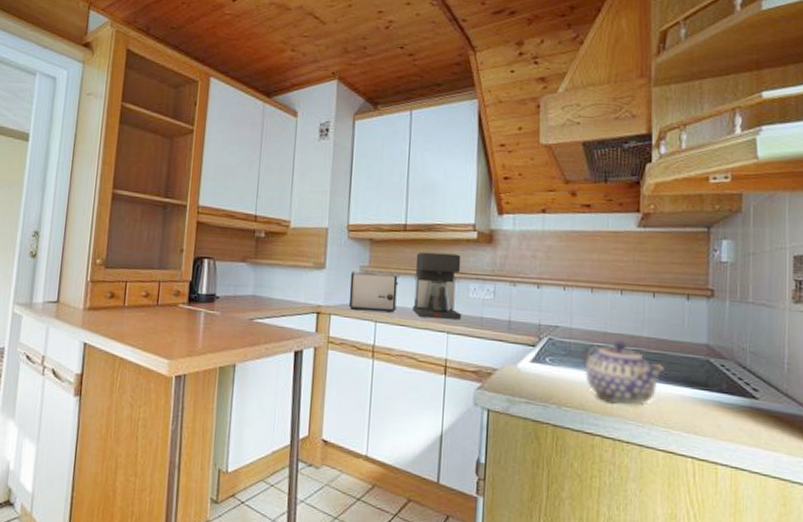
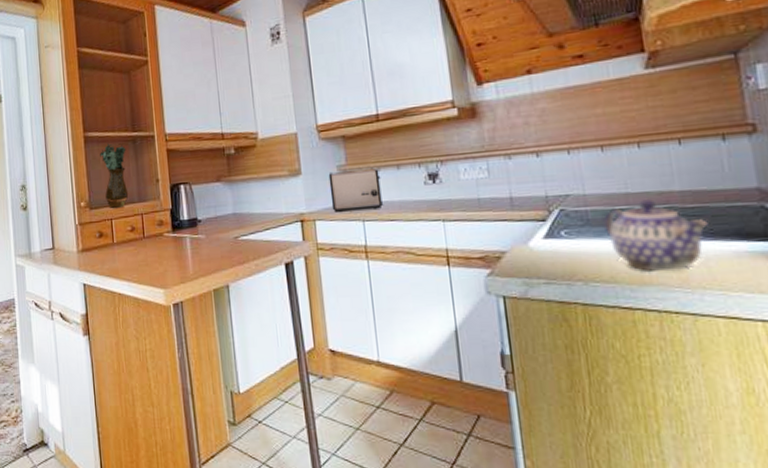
vase: none [124,203,155,271] -> present [100,142,129,208]
coffee maker: present [413,252,461,321] -> none [394,135,455,209]

